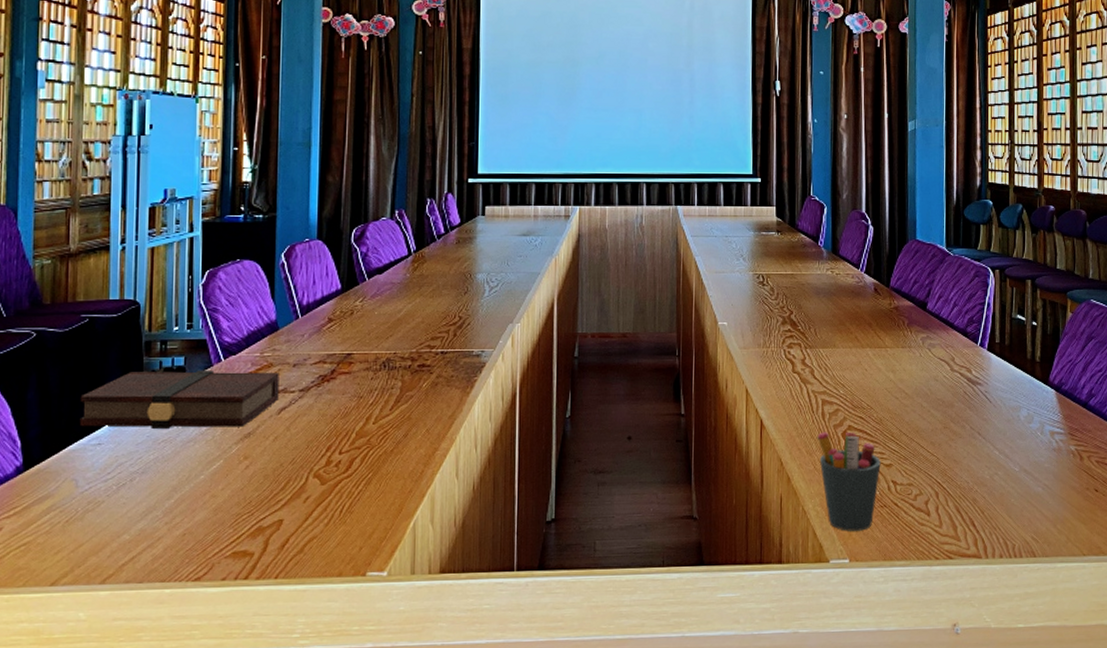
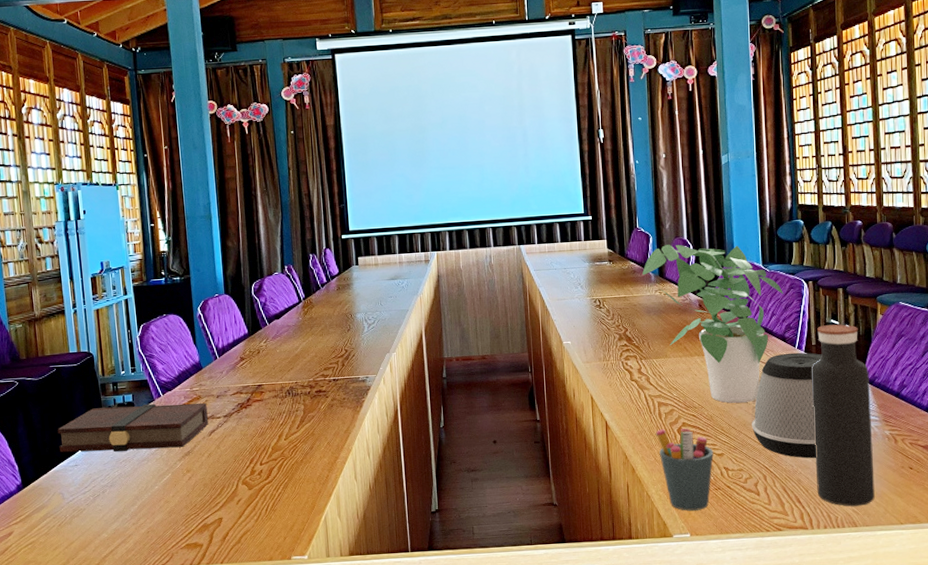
potted plant: none [813,217,967,405] -> present [642,244,783,403]
speaker: none [925,350,1006,474] -> present [751,352,822,459]
water bottle: none [993,321,1057,533] -> present [811,324,875,507]

